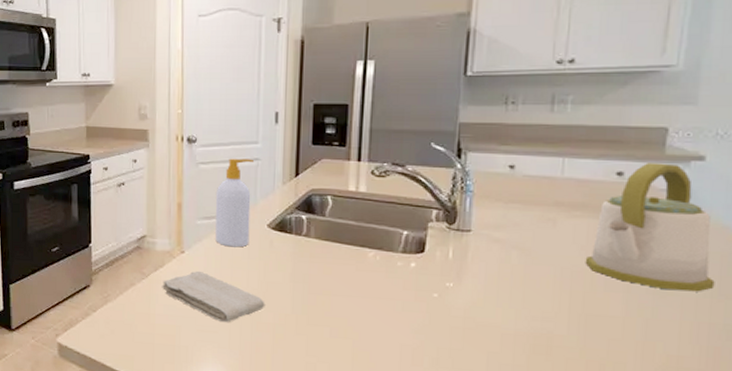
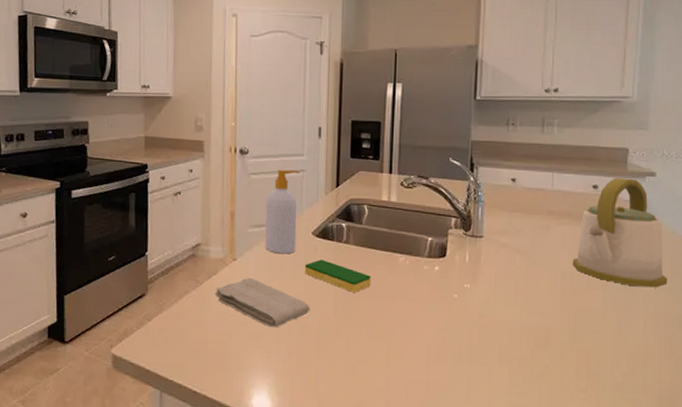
dish sponge: none [258,253,335,289] -> present [304,260,371,292]

